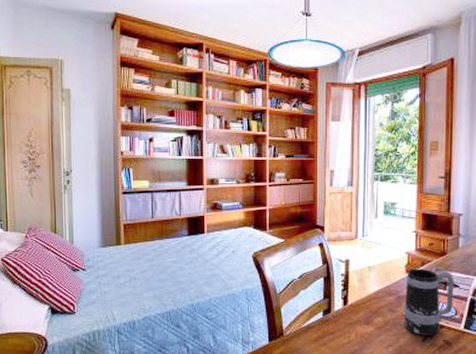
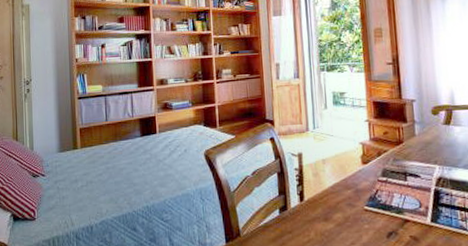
mug: present [403,268,455,336] -> none [362,159,416,232]

